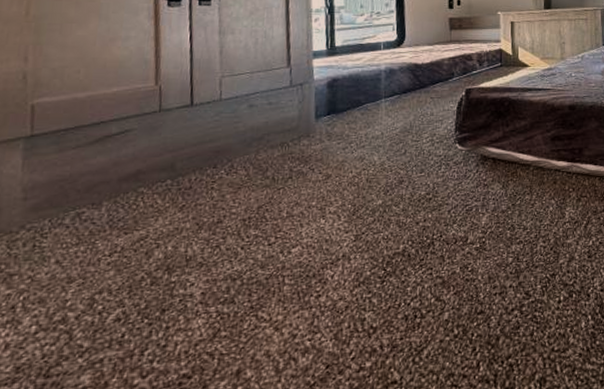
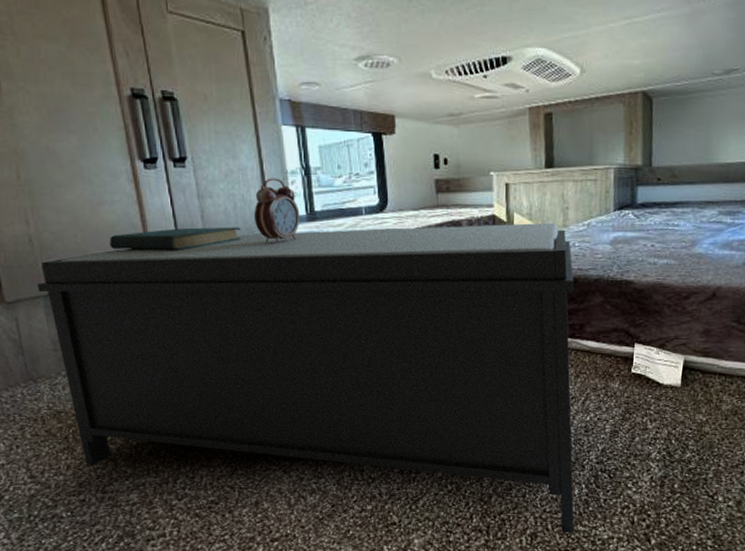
bench: none [20,55,583,375] -> present [37,222,575,534]
book: none [115,62,260,85] -> present [109,227,242,250]
alarm clock: none [274,16,321,78] -> present [254,178,300,244]

